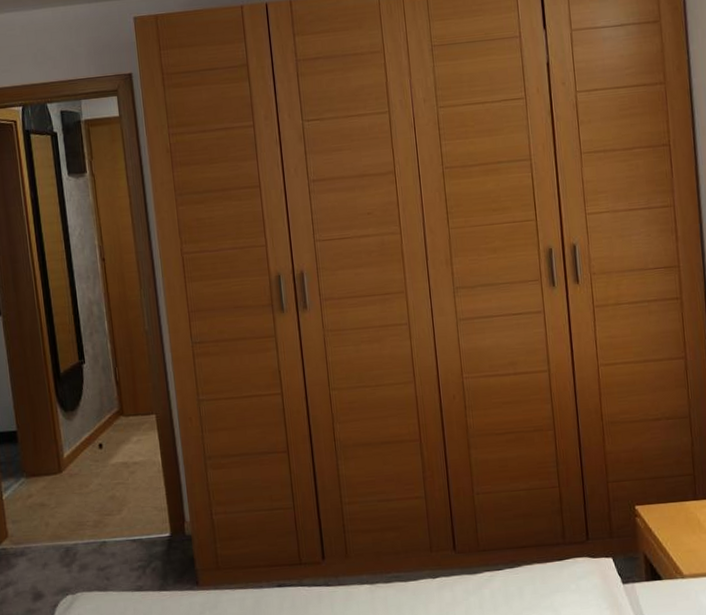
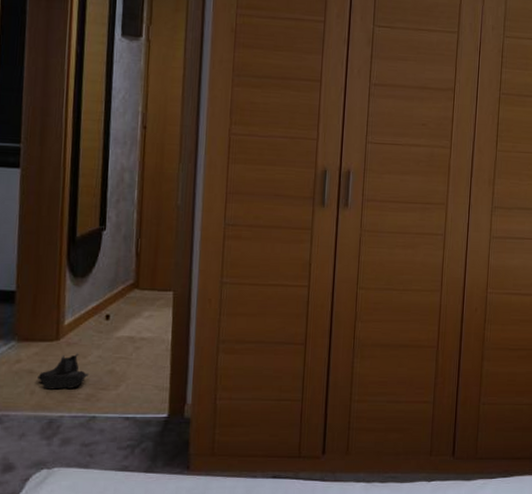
boots: none [49,483,93,520] -> present [38,353,89,390]

